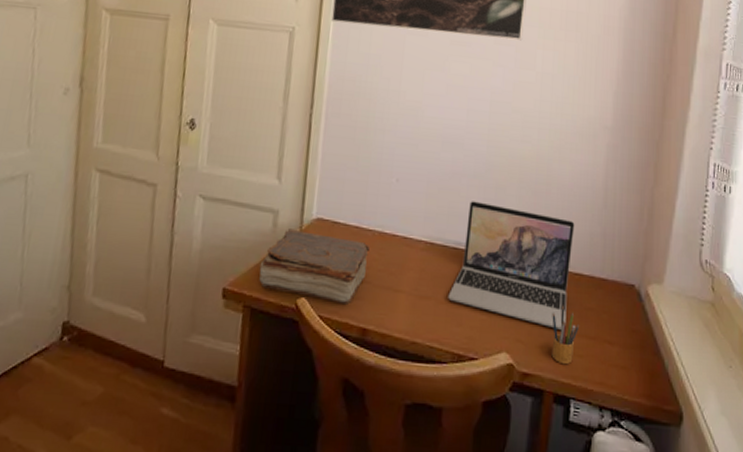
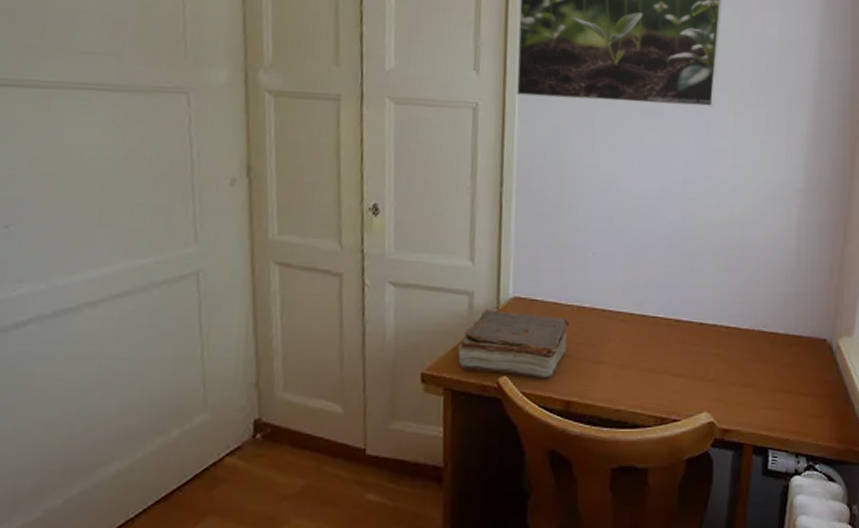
laptop: present [448,201,575,330] -> none [649,270,769,386]
pencil box: present [551,305,580,365] -> none [749,363,776,419]

